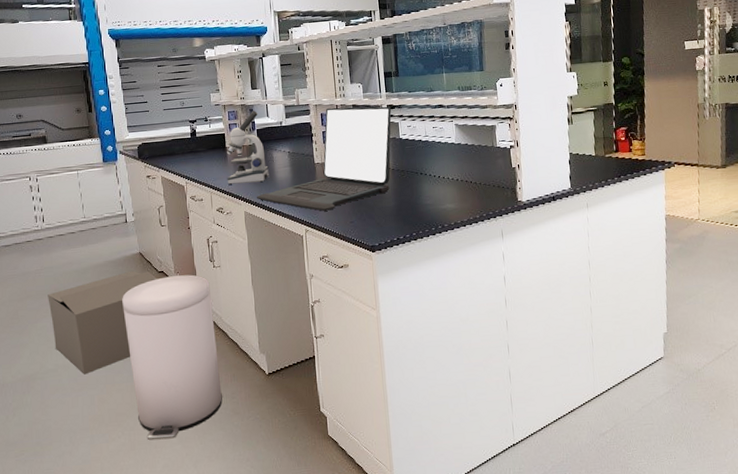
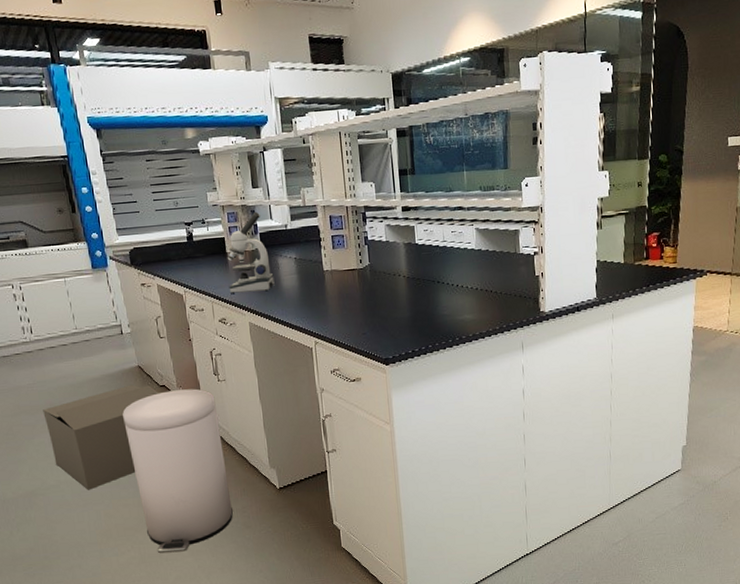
laptop: present [256,106,392,211] -> none [261,208,407,322]

